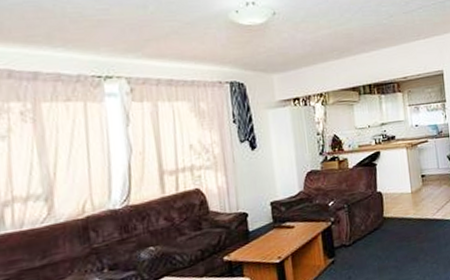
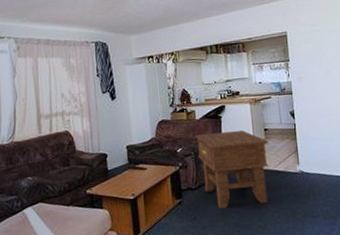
side table: none [348,178,426,265] -> present [195,130,268,209]

